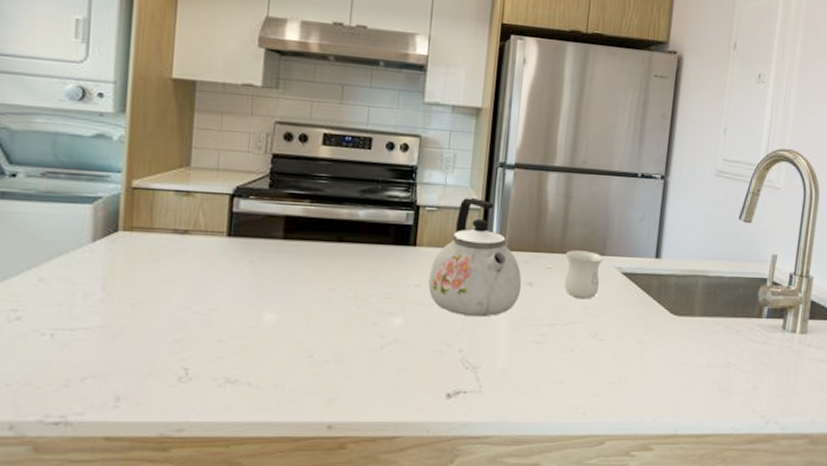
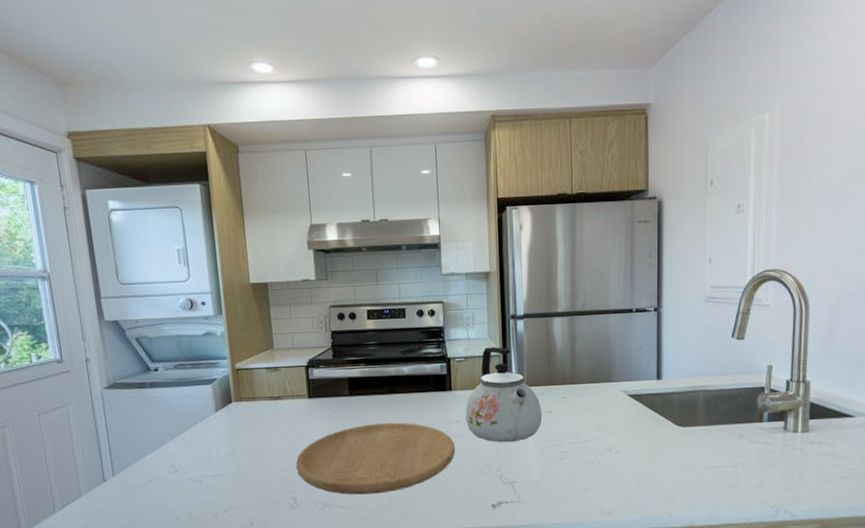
cutting board: none [194,278,410,370] -> present [295,422,455,495]
mug: present [564,250,604,299] -> none [576,380,611,420]

